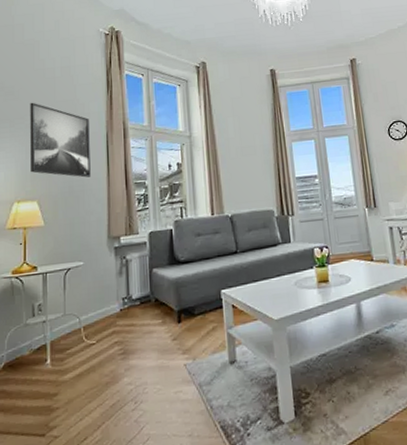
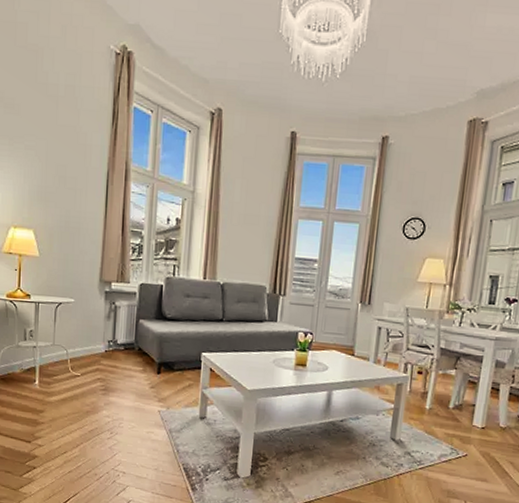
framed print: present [30,102,91,178] -> none [28,121,91,216]

